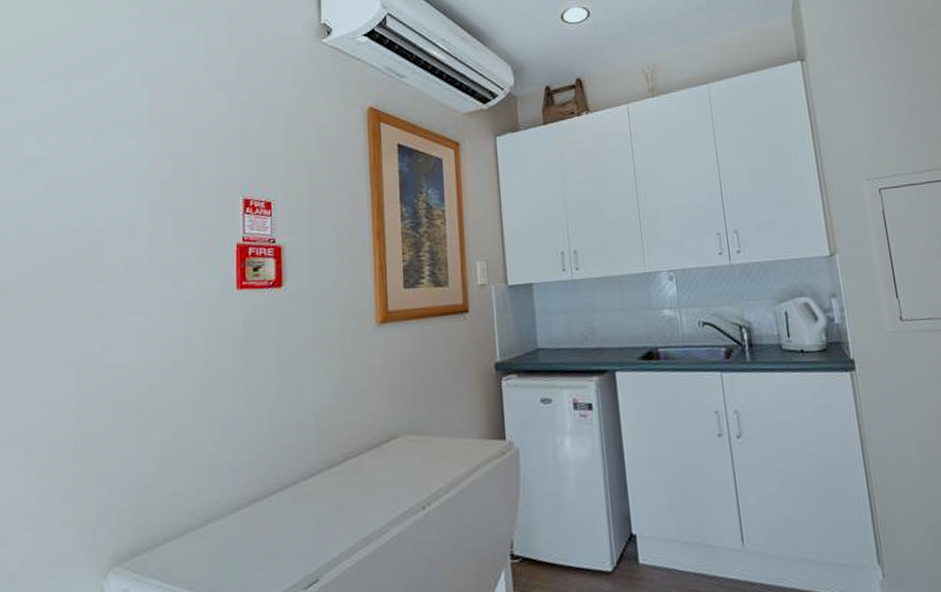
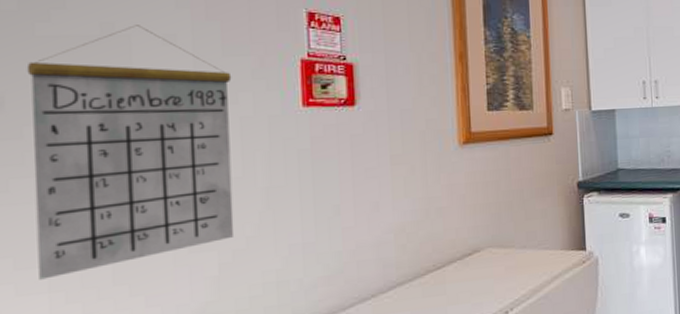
calendar: none [19,219,179,456] -> present [26,25,235,280]

